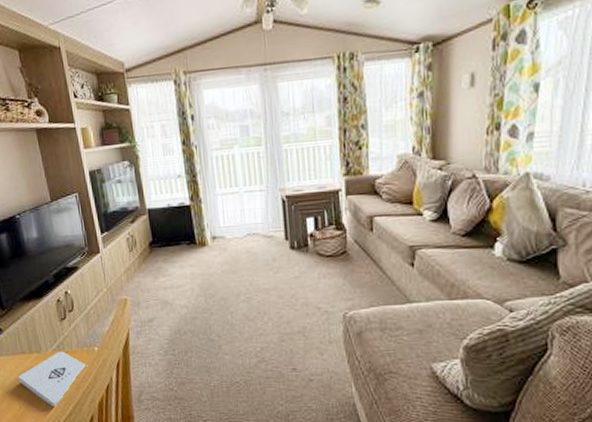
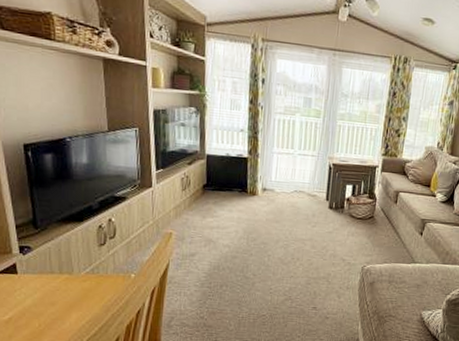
notepad: present [18,351,88,408] -> none [42,274,122,328]

